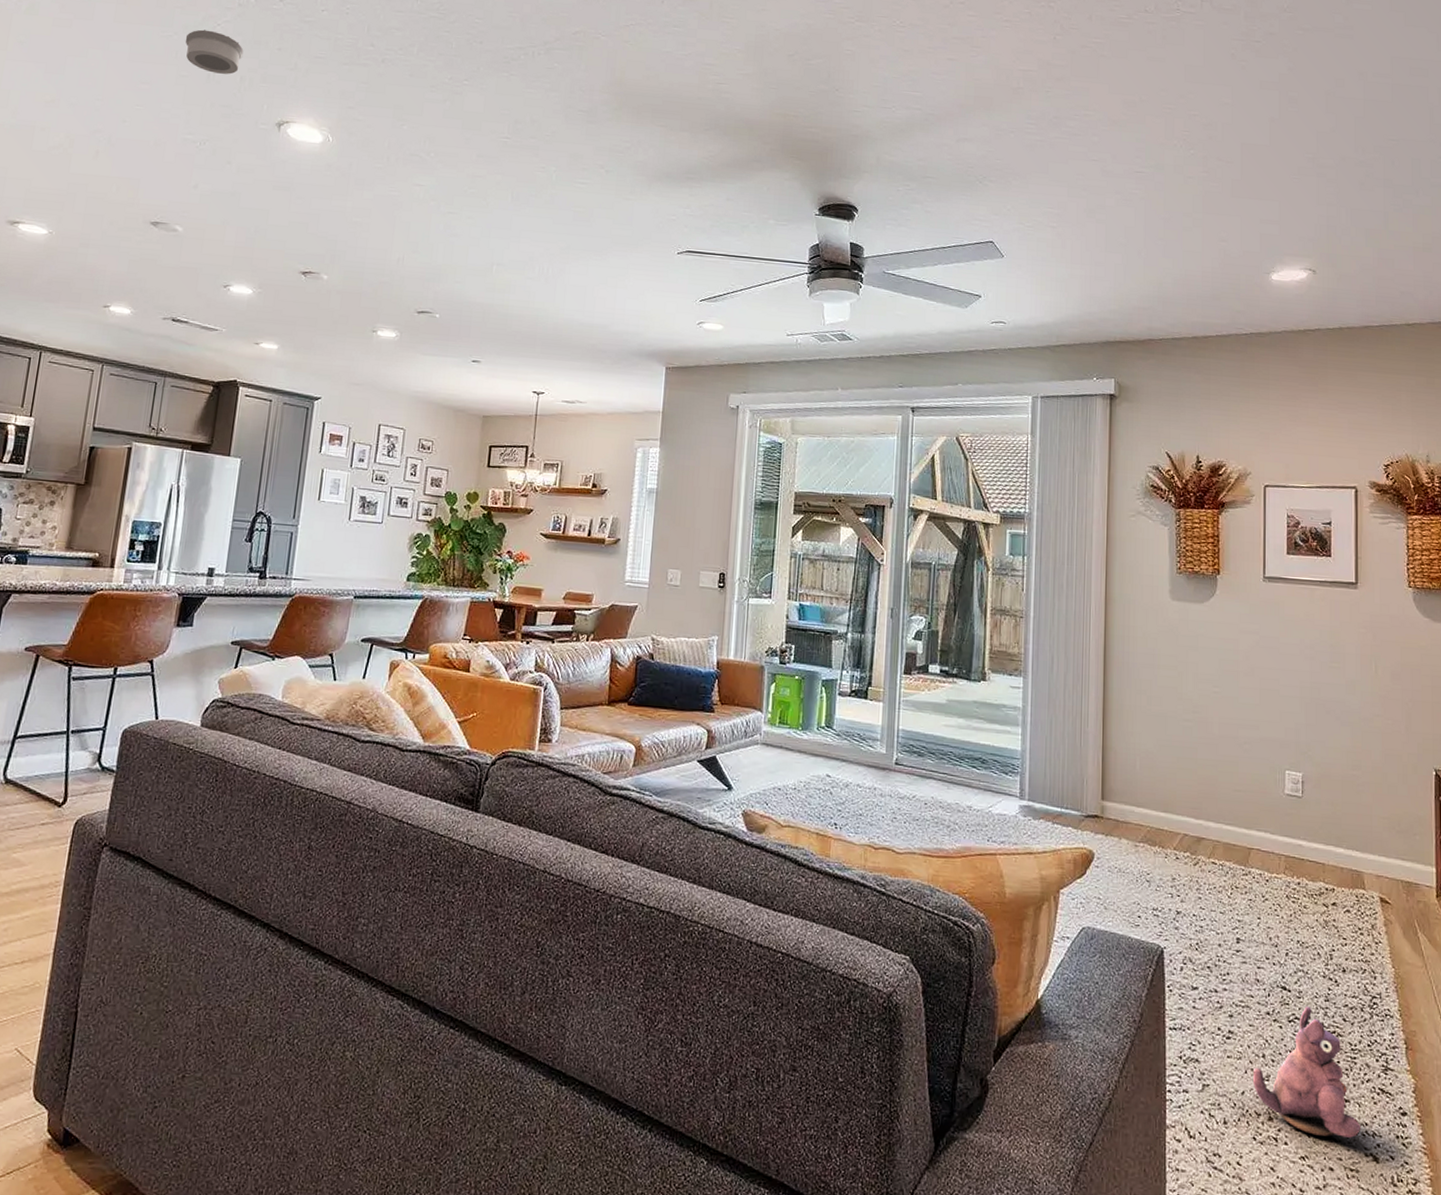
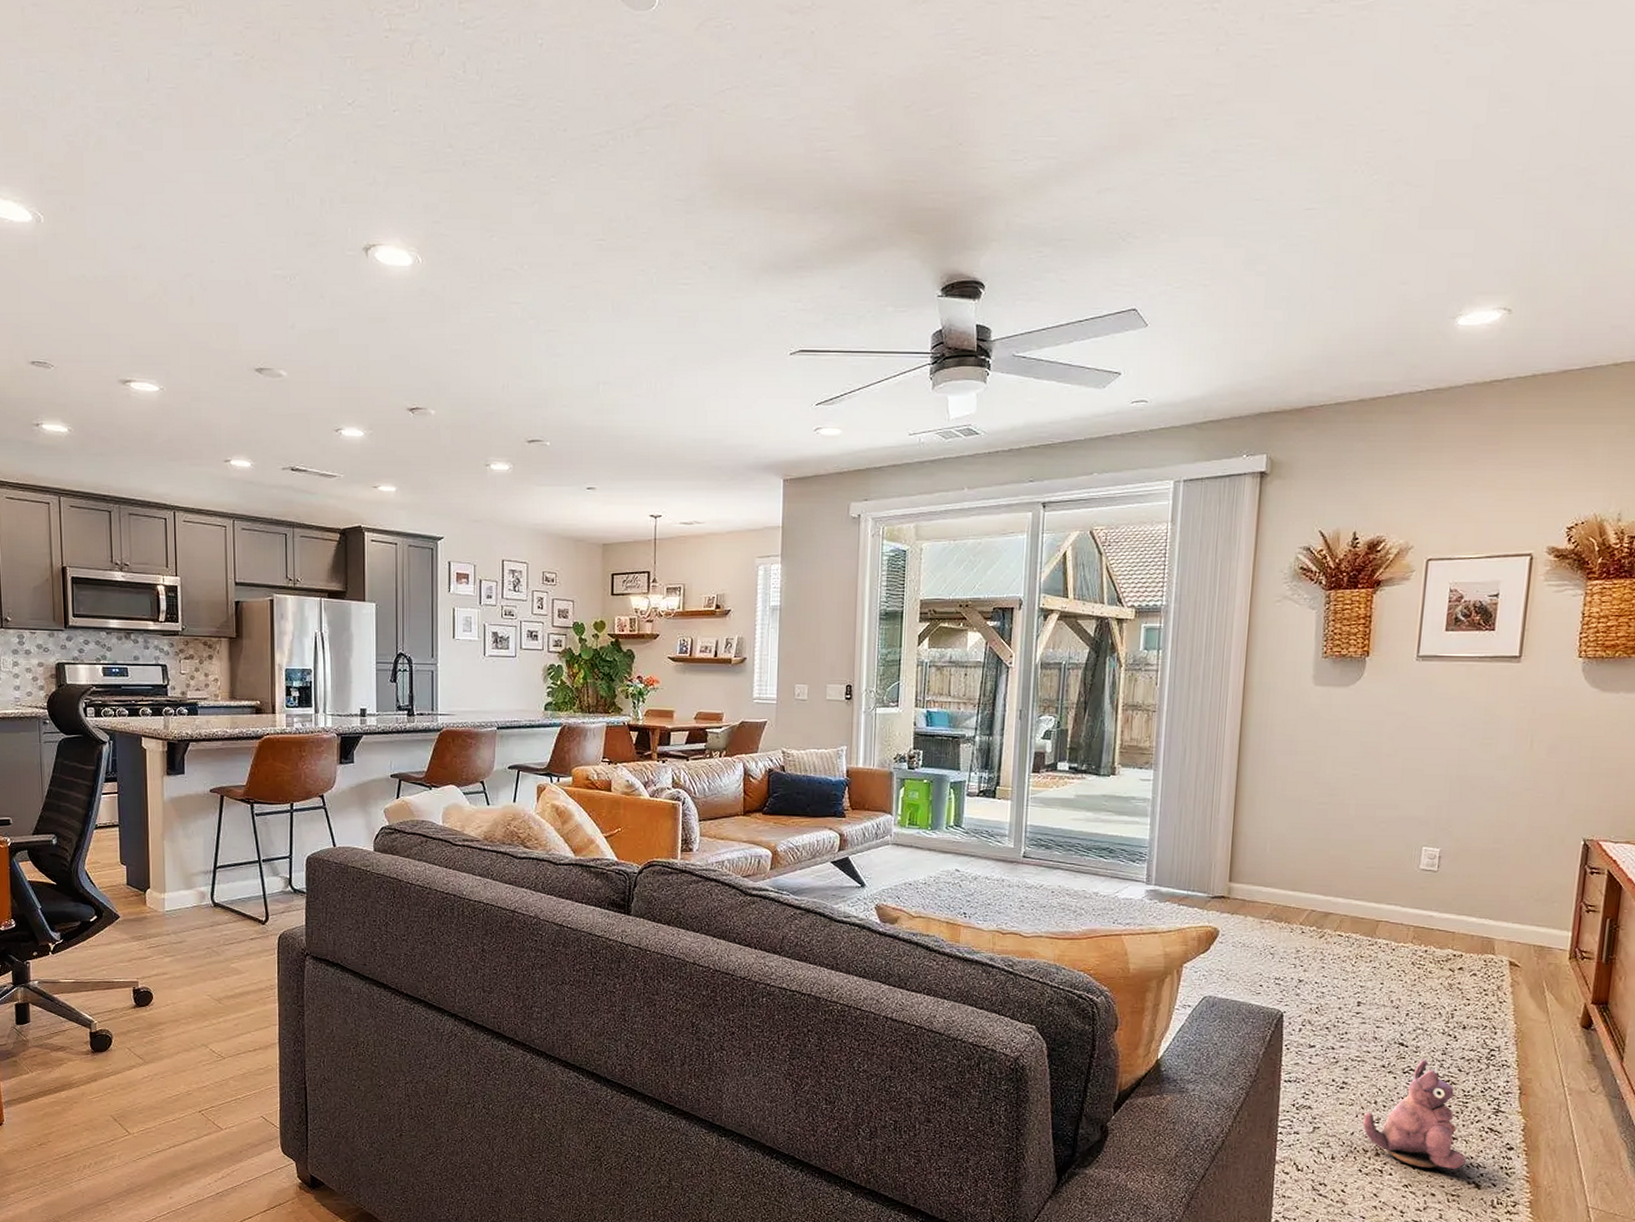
smoke detector: present [185,29,244,74] -> none [258,148,319,197]

